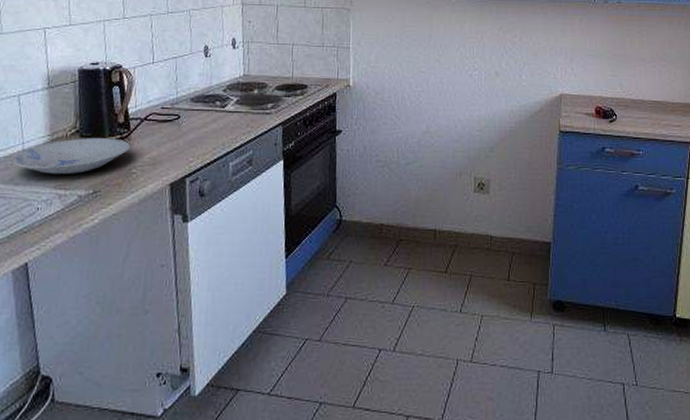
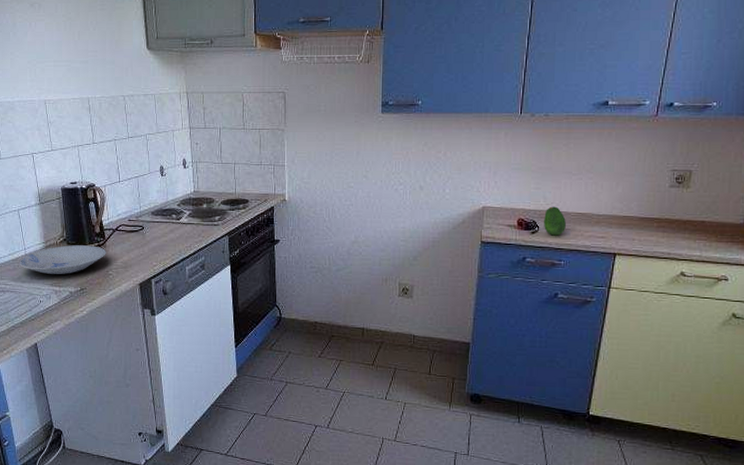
fruit: none [621,94,643,125] -> present [544,206,566,236]

